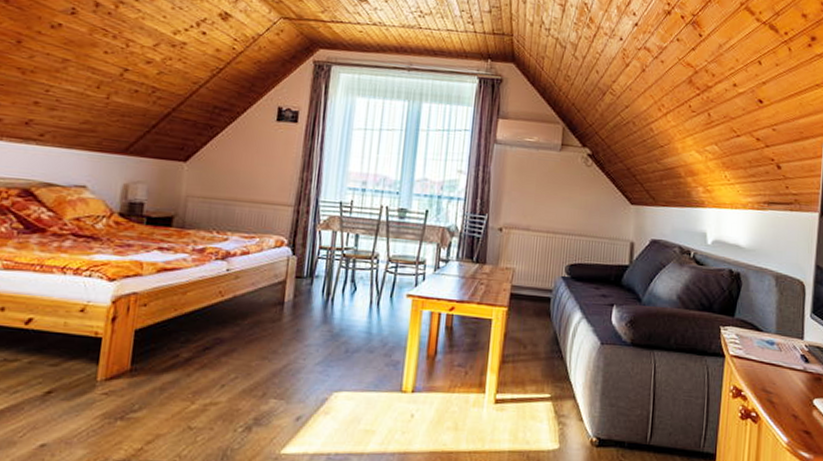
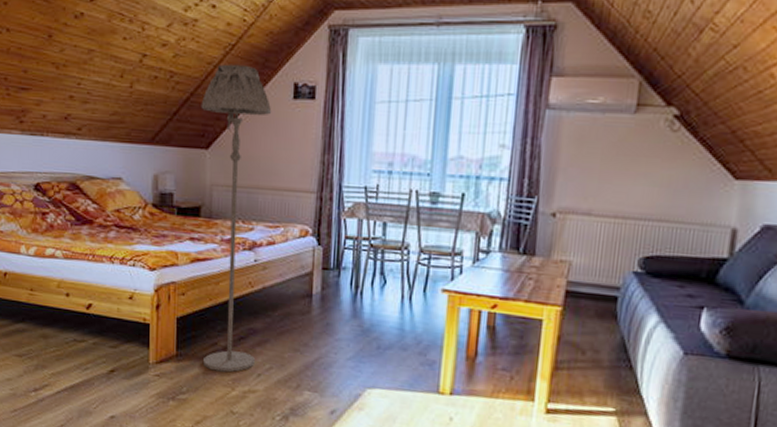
floor lamp: none [161,84,255,385] -> present [201,64,272,373]

